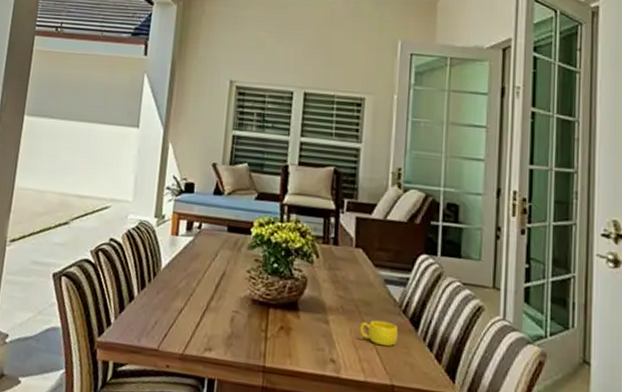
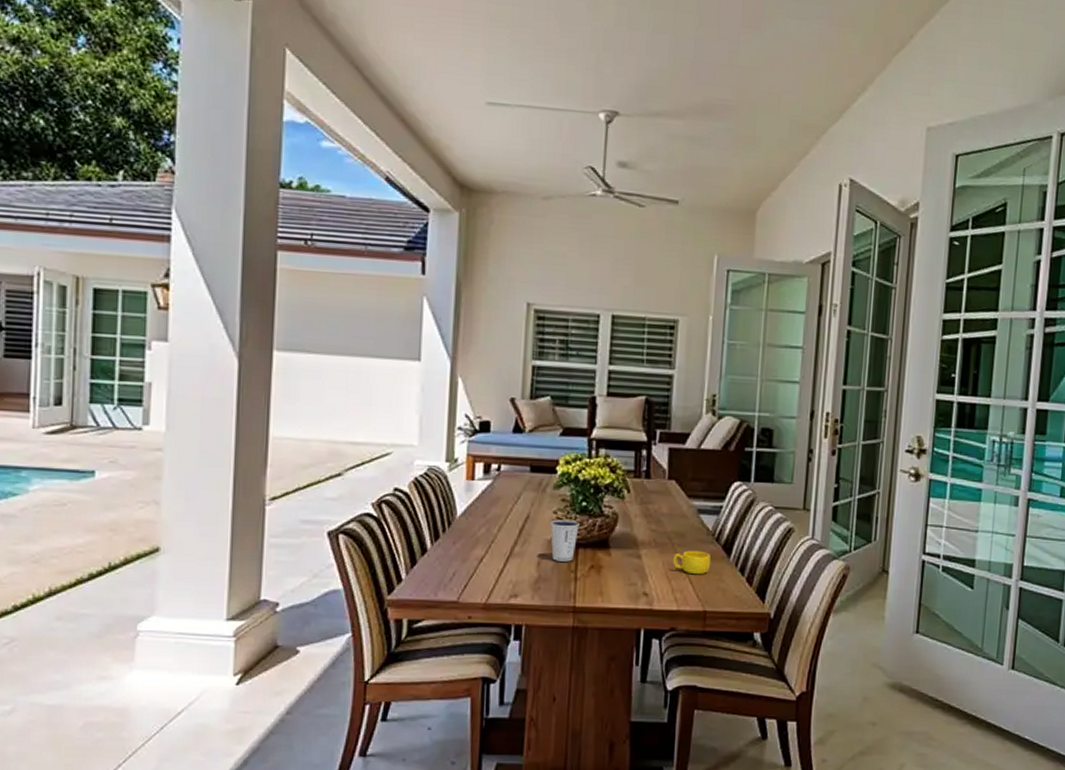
dixie cup: none [244,278,271,321] -> present [550,519,580,562]

